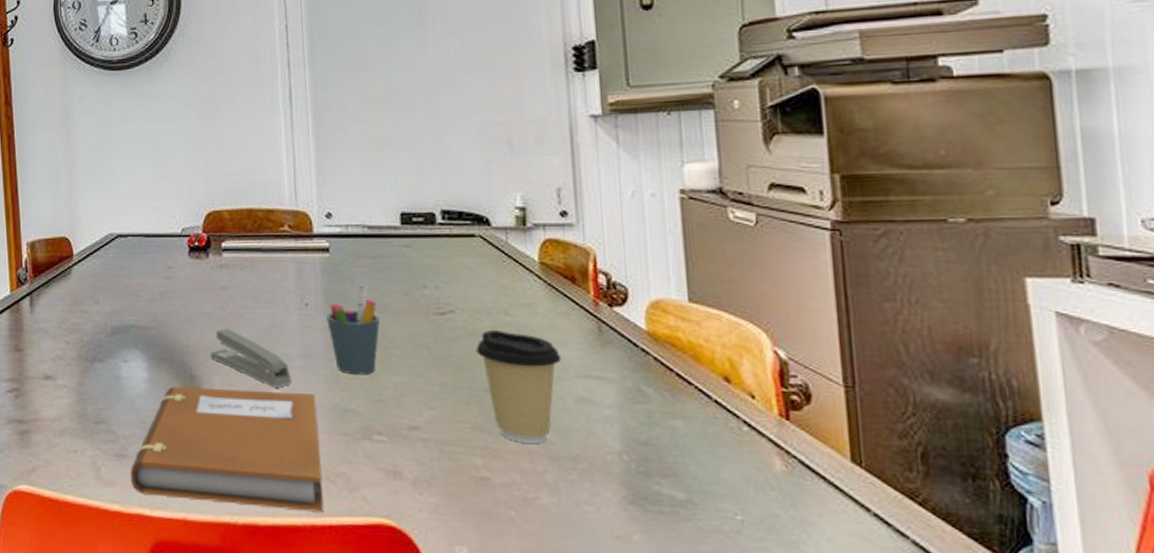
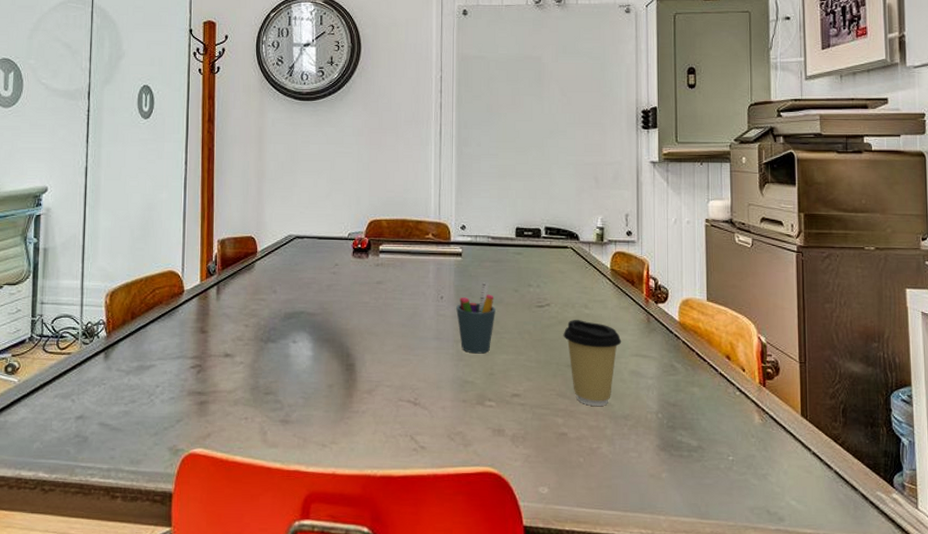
notebook: present [130,386,324,512] -> none [291,363,445,464]
stapler: present [210,329,292,388] -> none [364,316,427,364]

